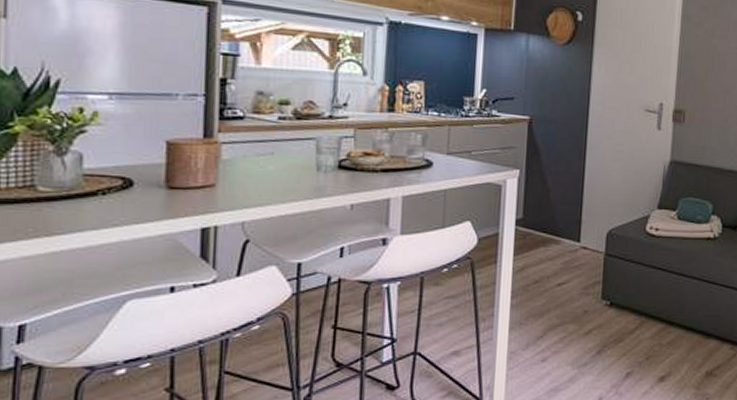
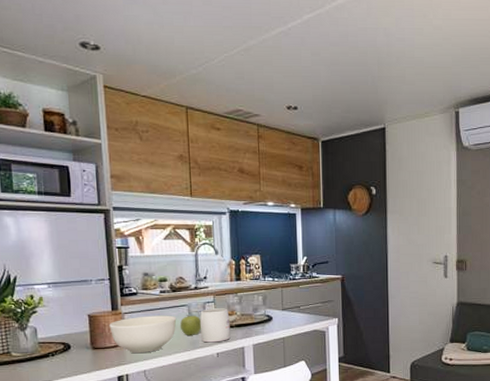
bowl: none [197,148,299,199] -> present [109,315,177,354]
fruit: none [301,151,333,179] -> present [179,315,201,335]
mug: none [330,145,374,191] -> present [199,308,231,343]

